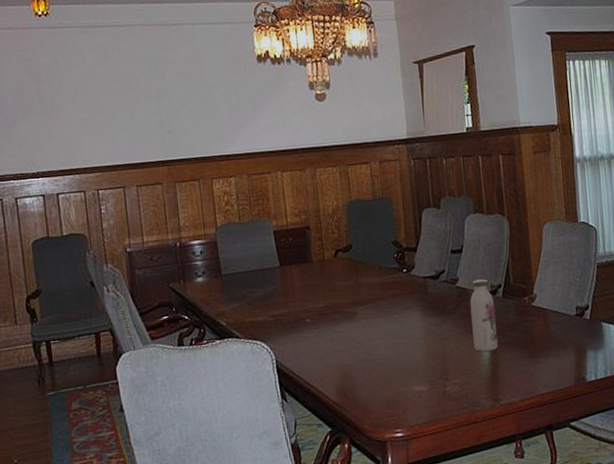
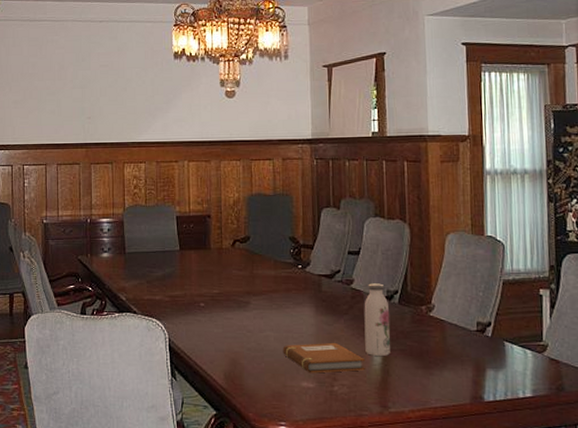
notebook: none [393,343,475,377] -> present [282,342,365,373]

